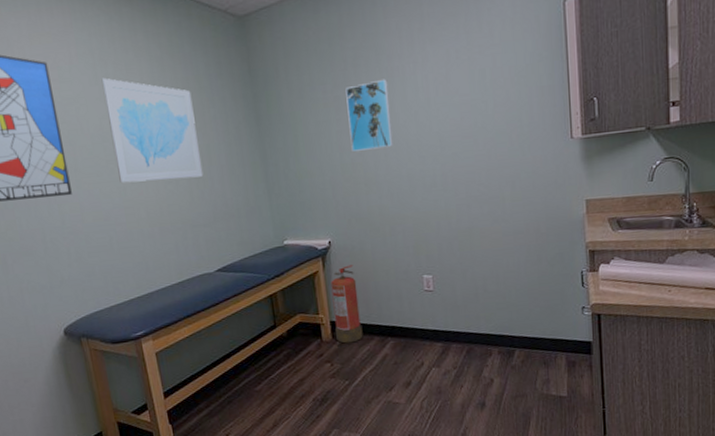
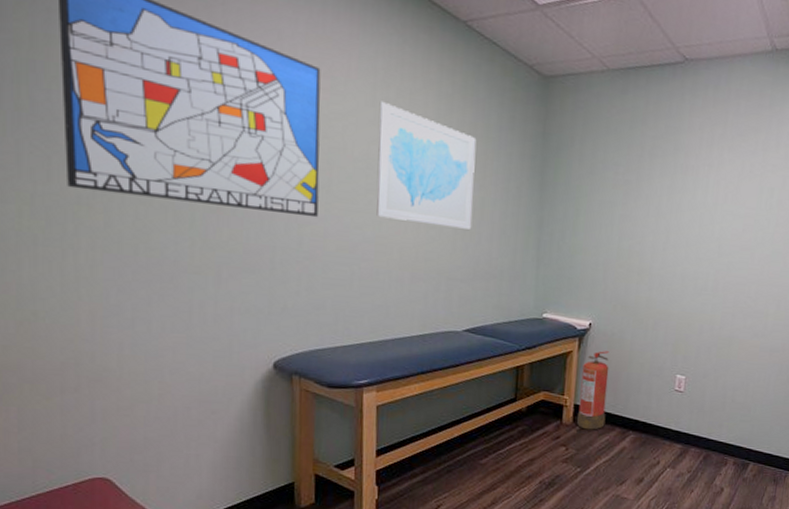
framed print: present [345,79,393,151] -> none [631,174,681,243]

